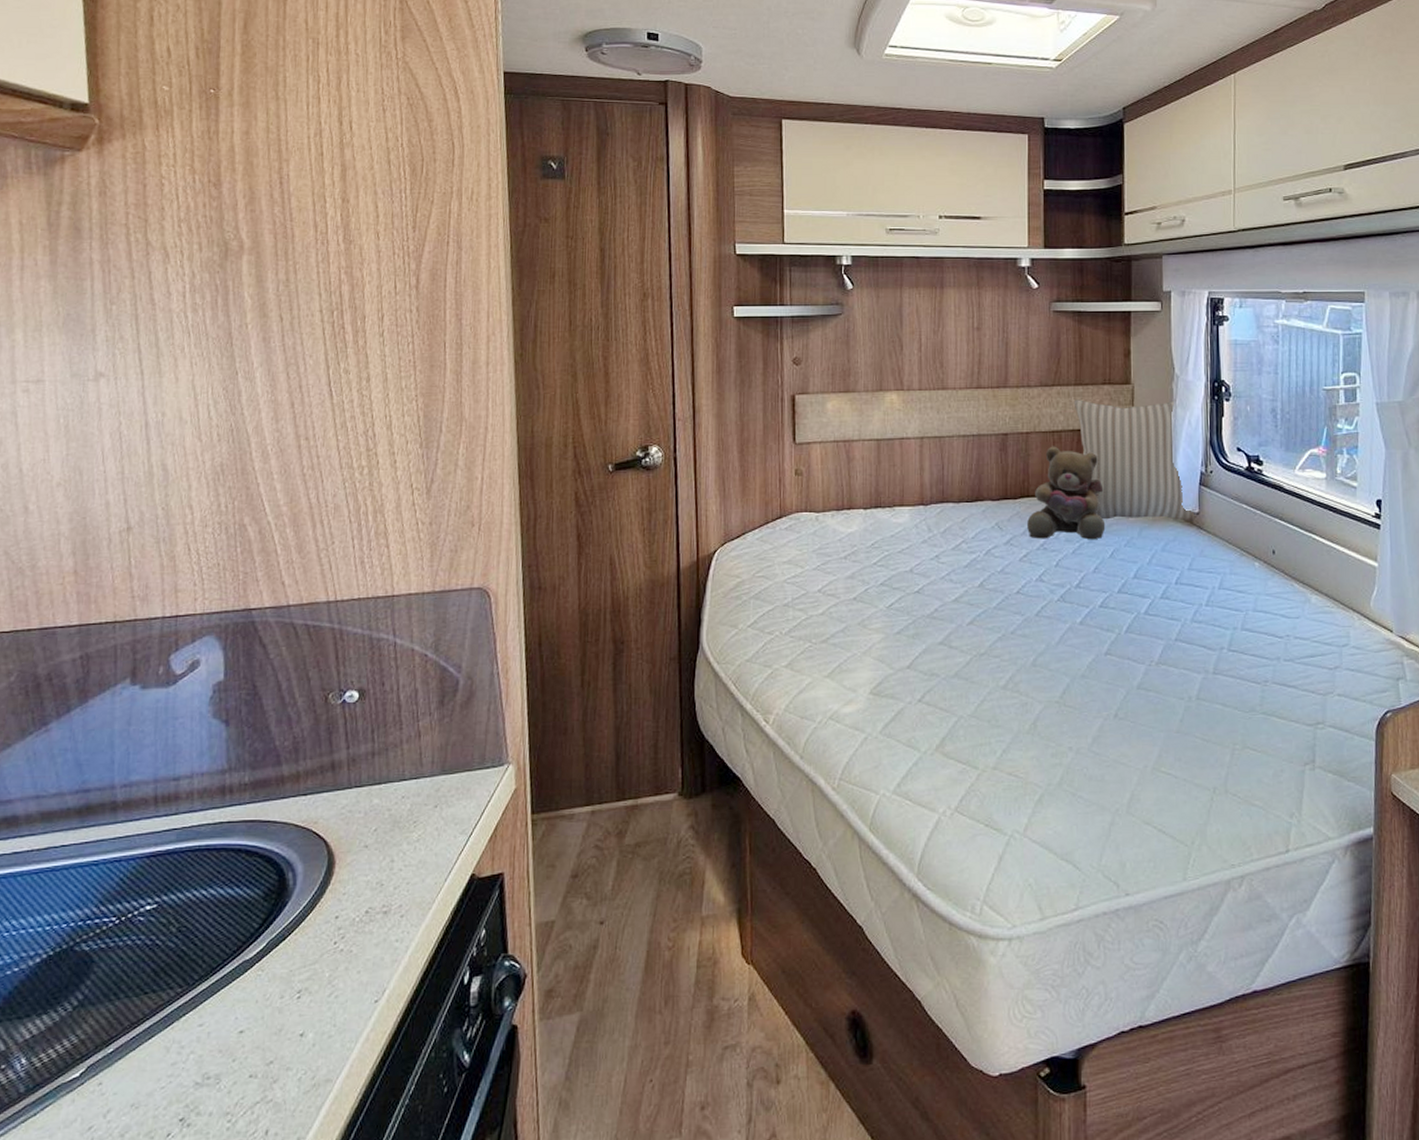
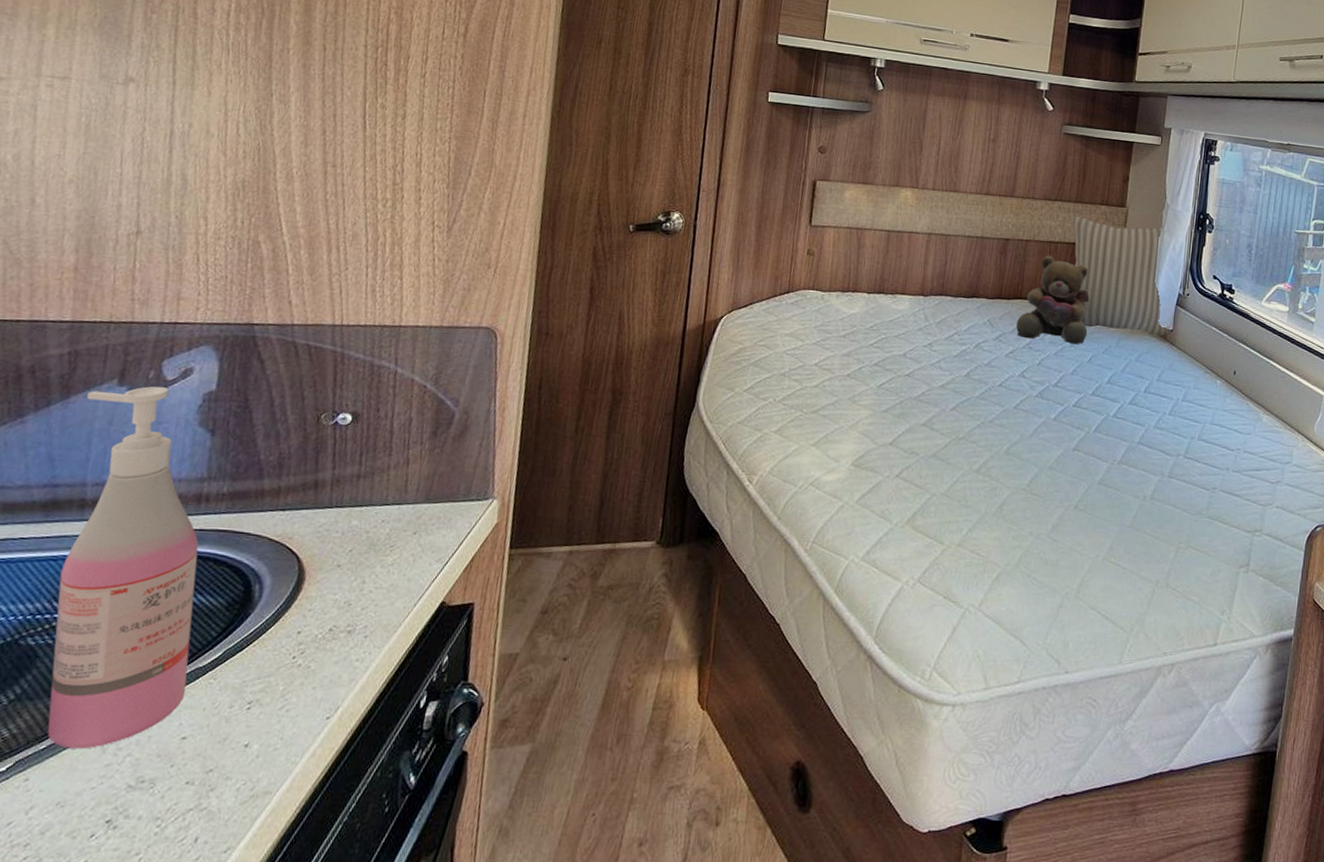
soap dispenser: none [103,681,237,1050] -> present [47,386,199,749]

